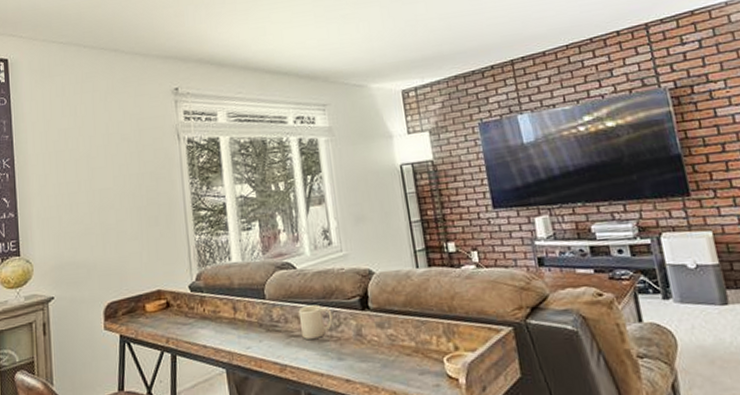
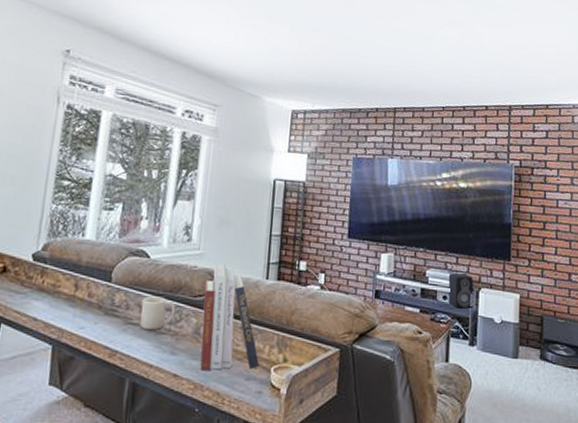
books: none [355,261,430,372] -> present [200,264,259,371]
speaker: none [618,220,658,261] -> present [448,273,474,309]

